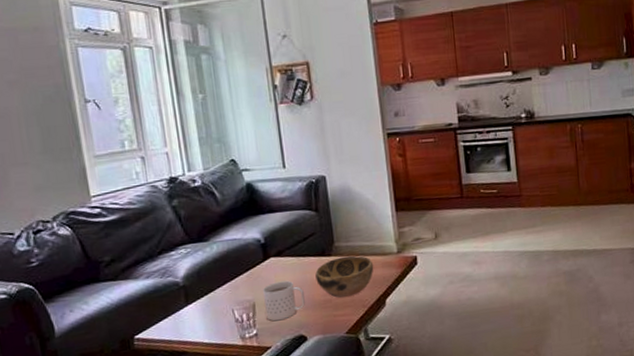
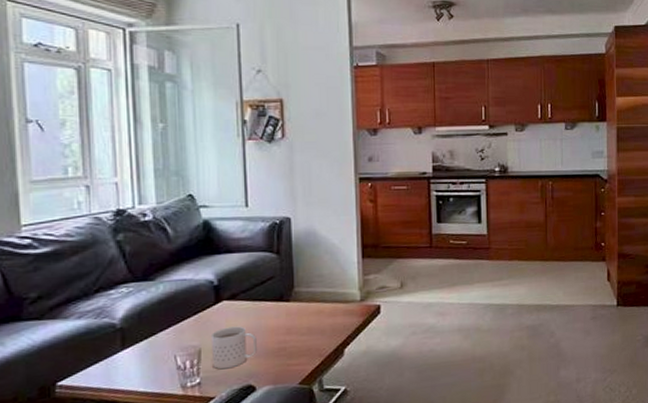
decorative bowl: present [315,255,374,298] -> none [271,302,335,347]

